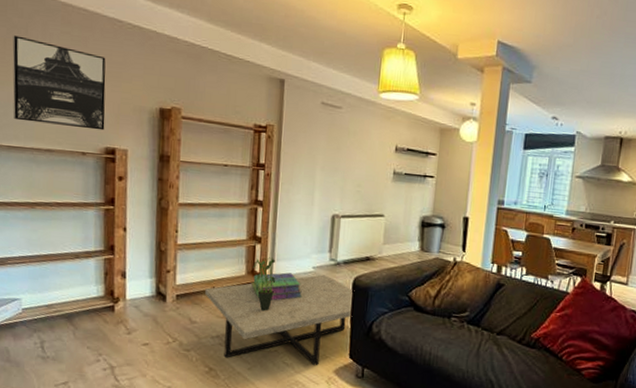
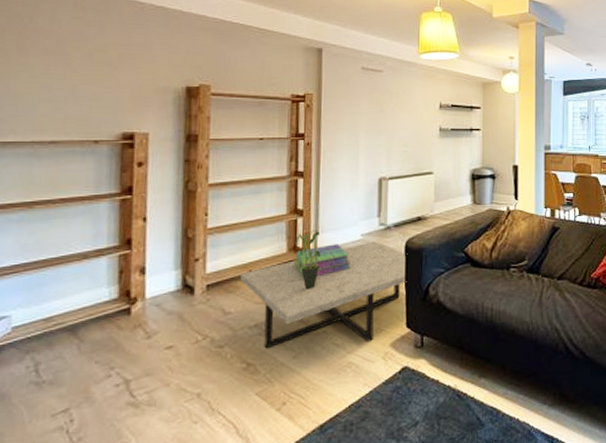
wall art: present [12,35,106,131] -> none [10,24,124,115]

